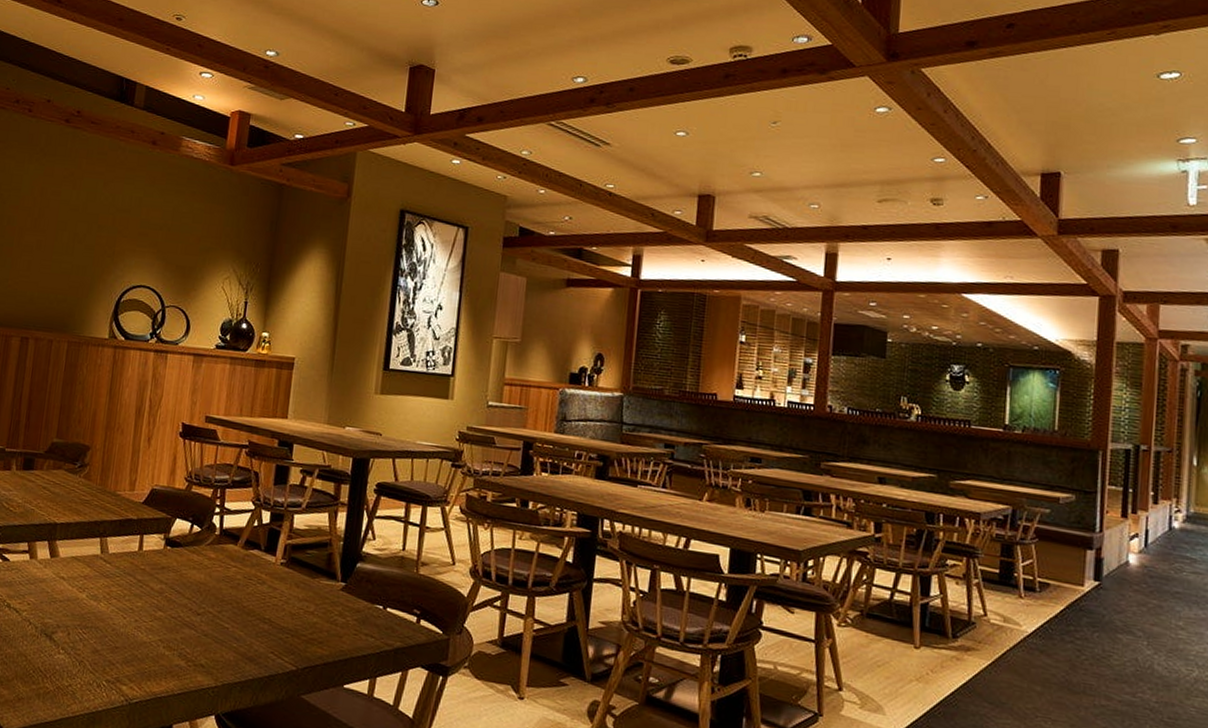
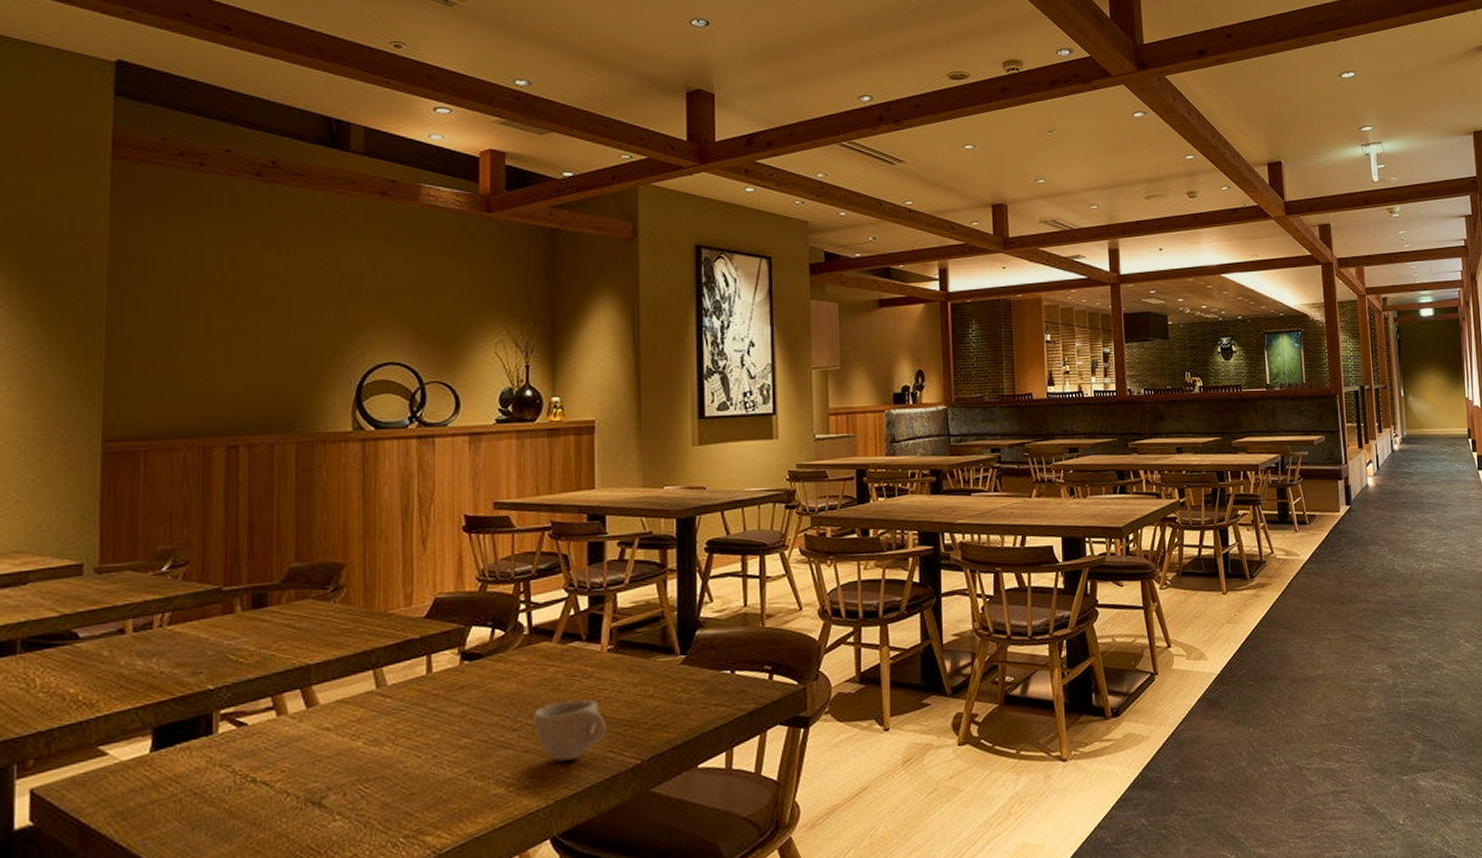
cup: none [213,599,272,653] -> present [532,699,606,762]

